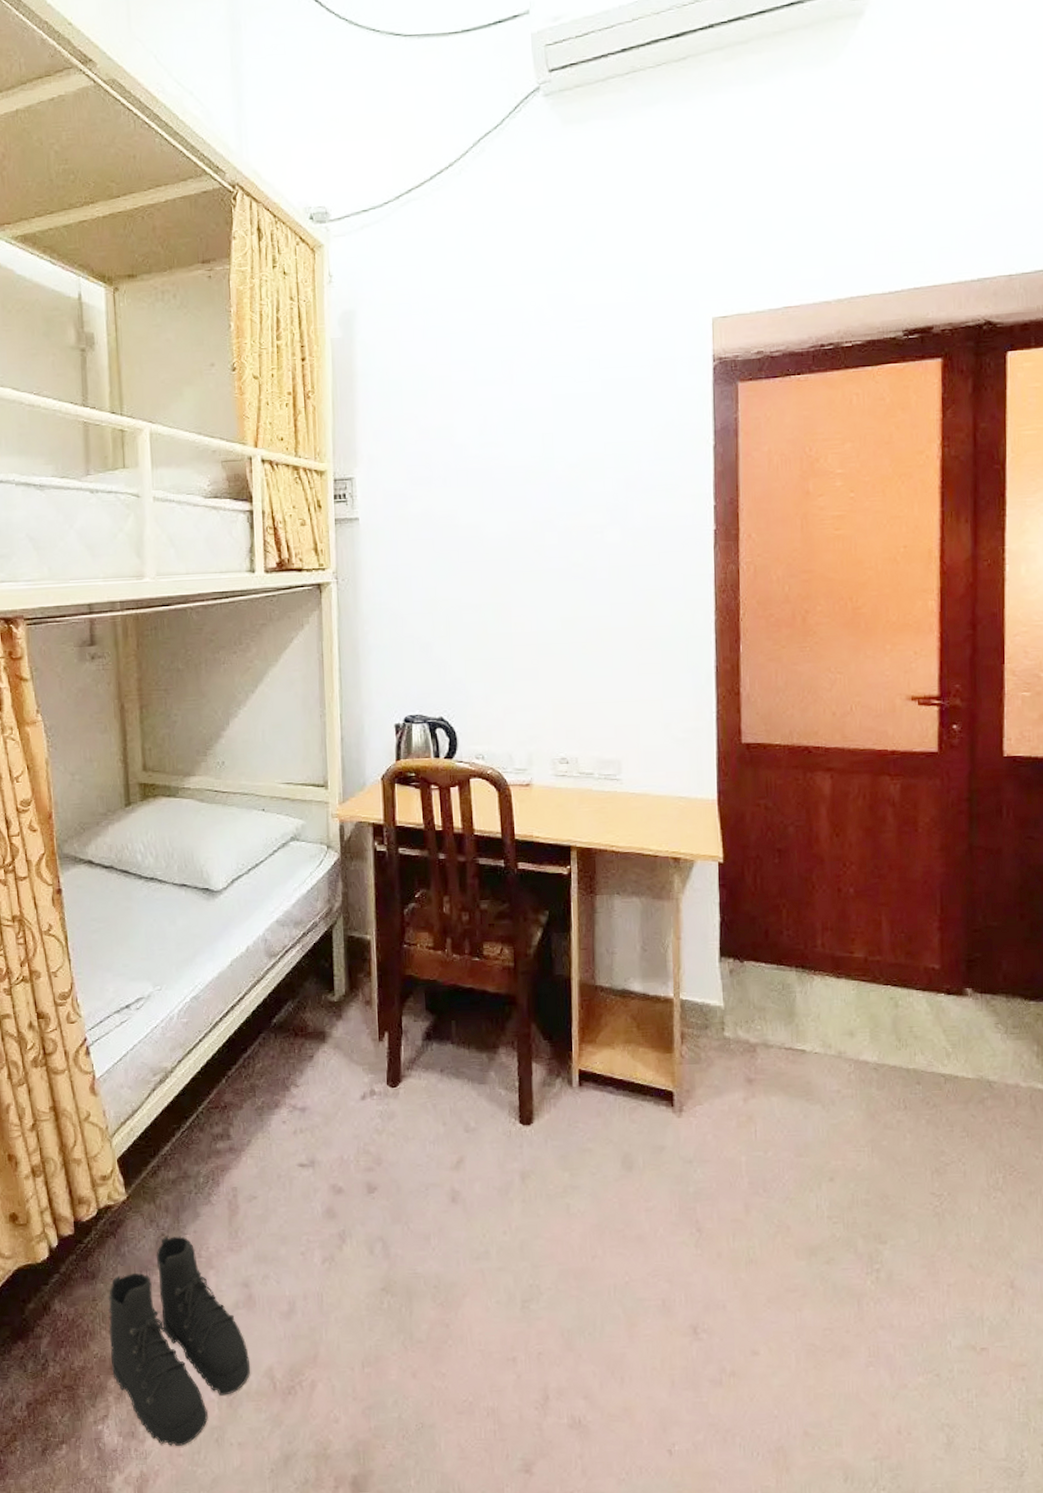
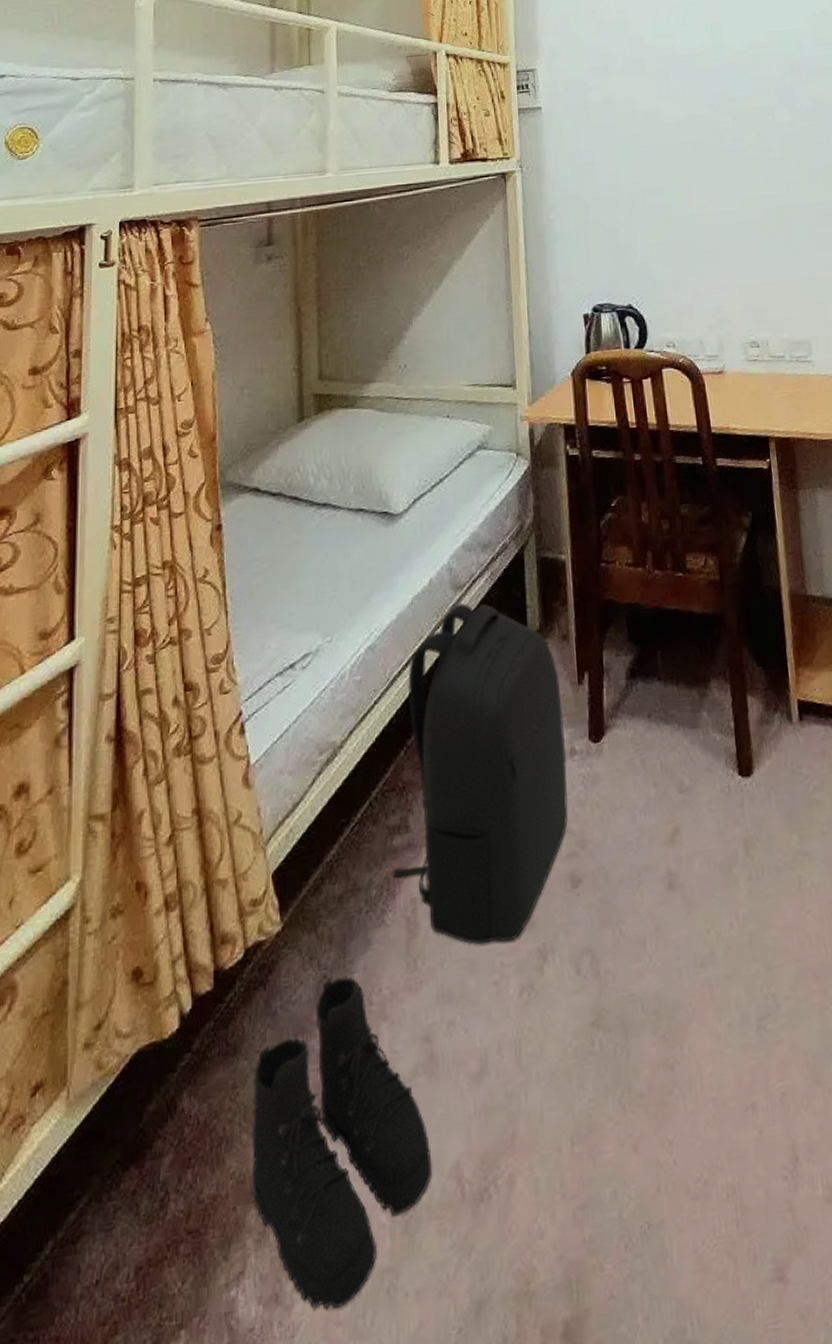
backpack: none [217,968,367,1226] -> present [393,603,568,945]

